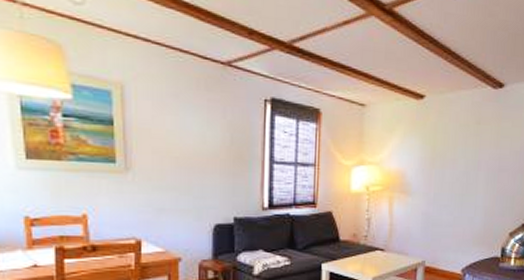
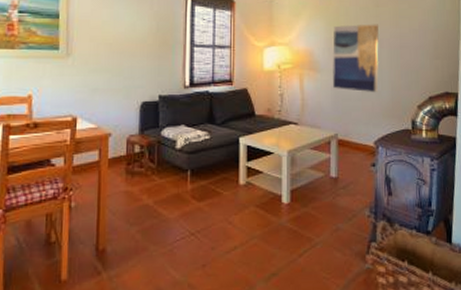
wall art: none [424,143,478,218] -> present [333,24,379,92]

